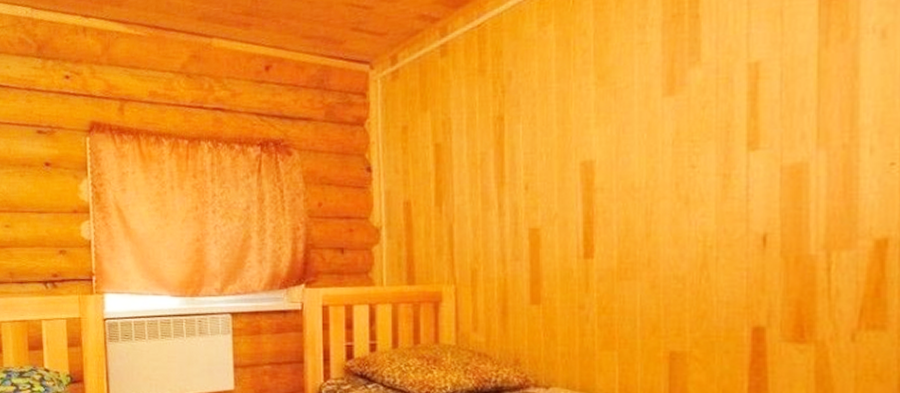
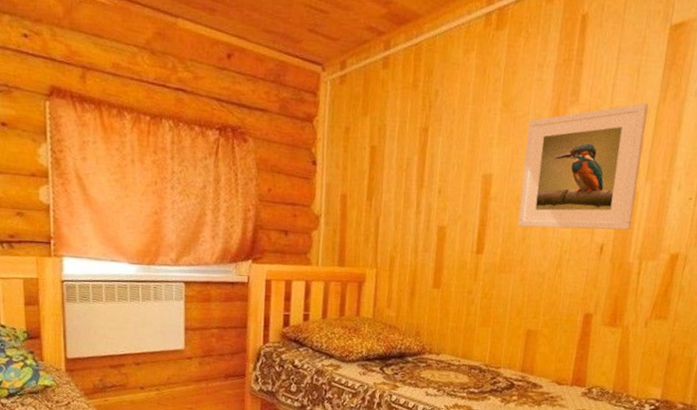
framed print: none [634,50,806,222] -> present [517,102,649,231]

